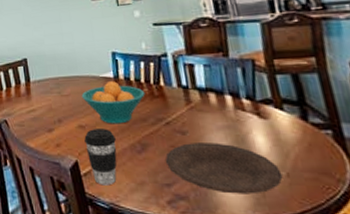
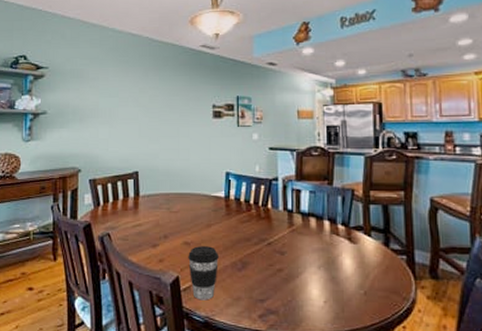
fruit bowl: present [81,81,145,124] -> none [190,201,253,243]
plate: present [165,143,283,195] -> none [262,263,361,310]

